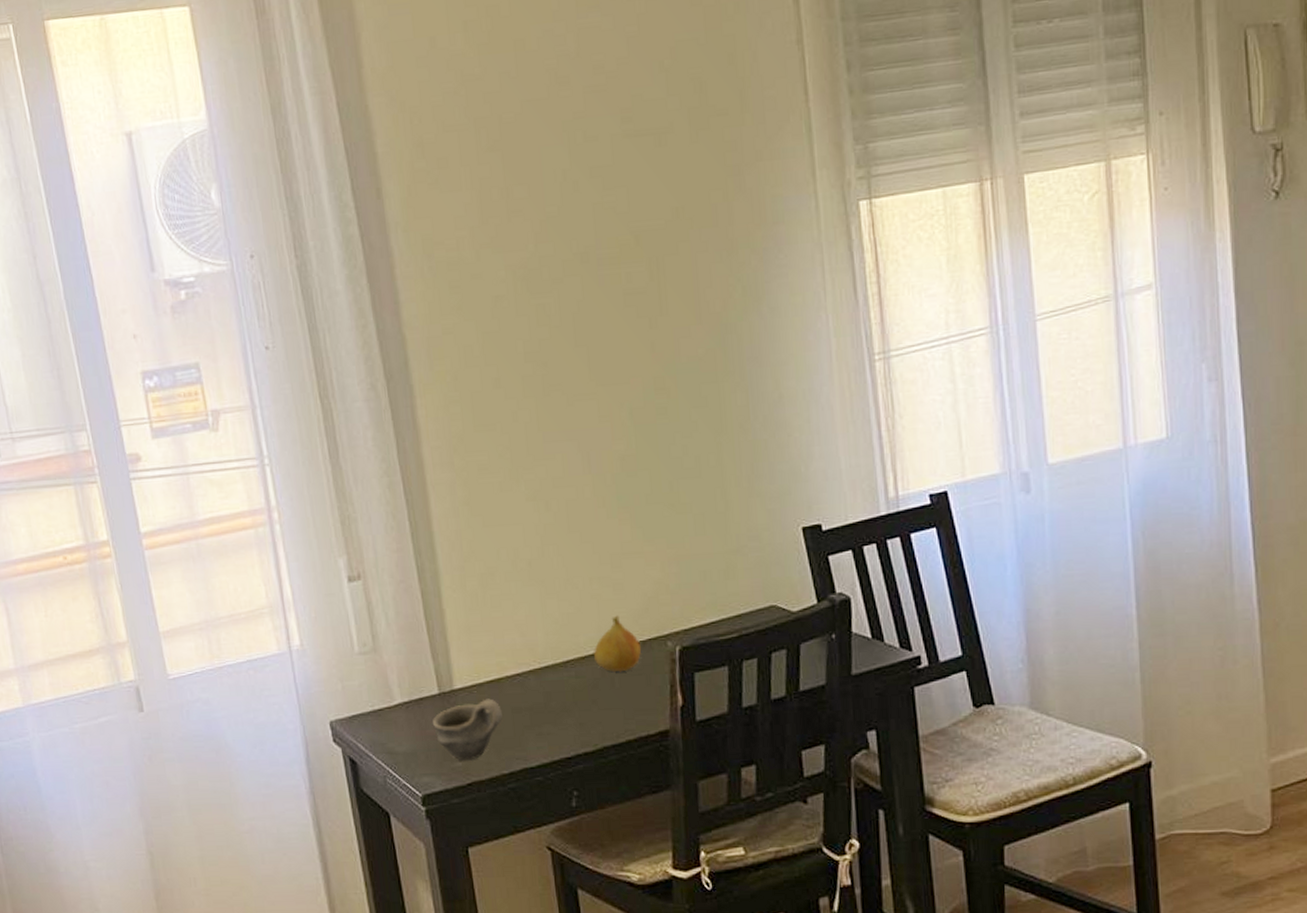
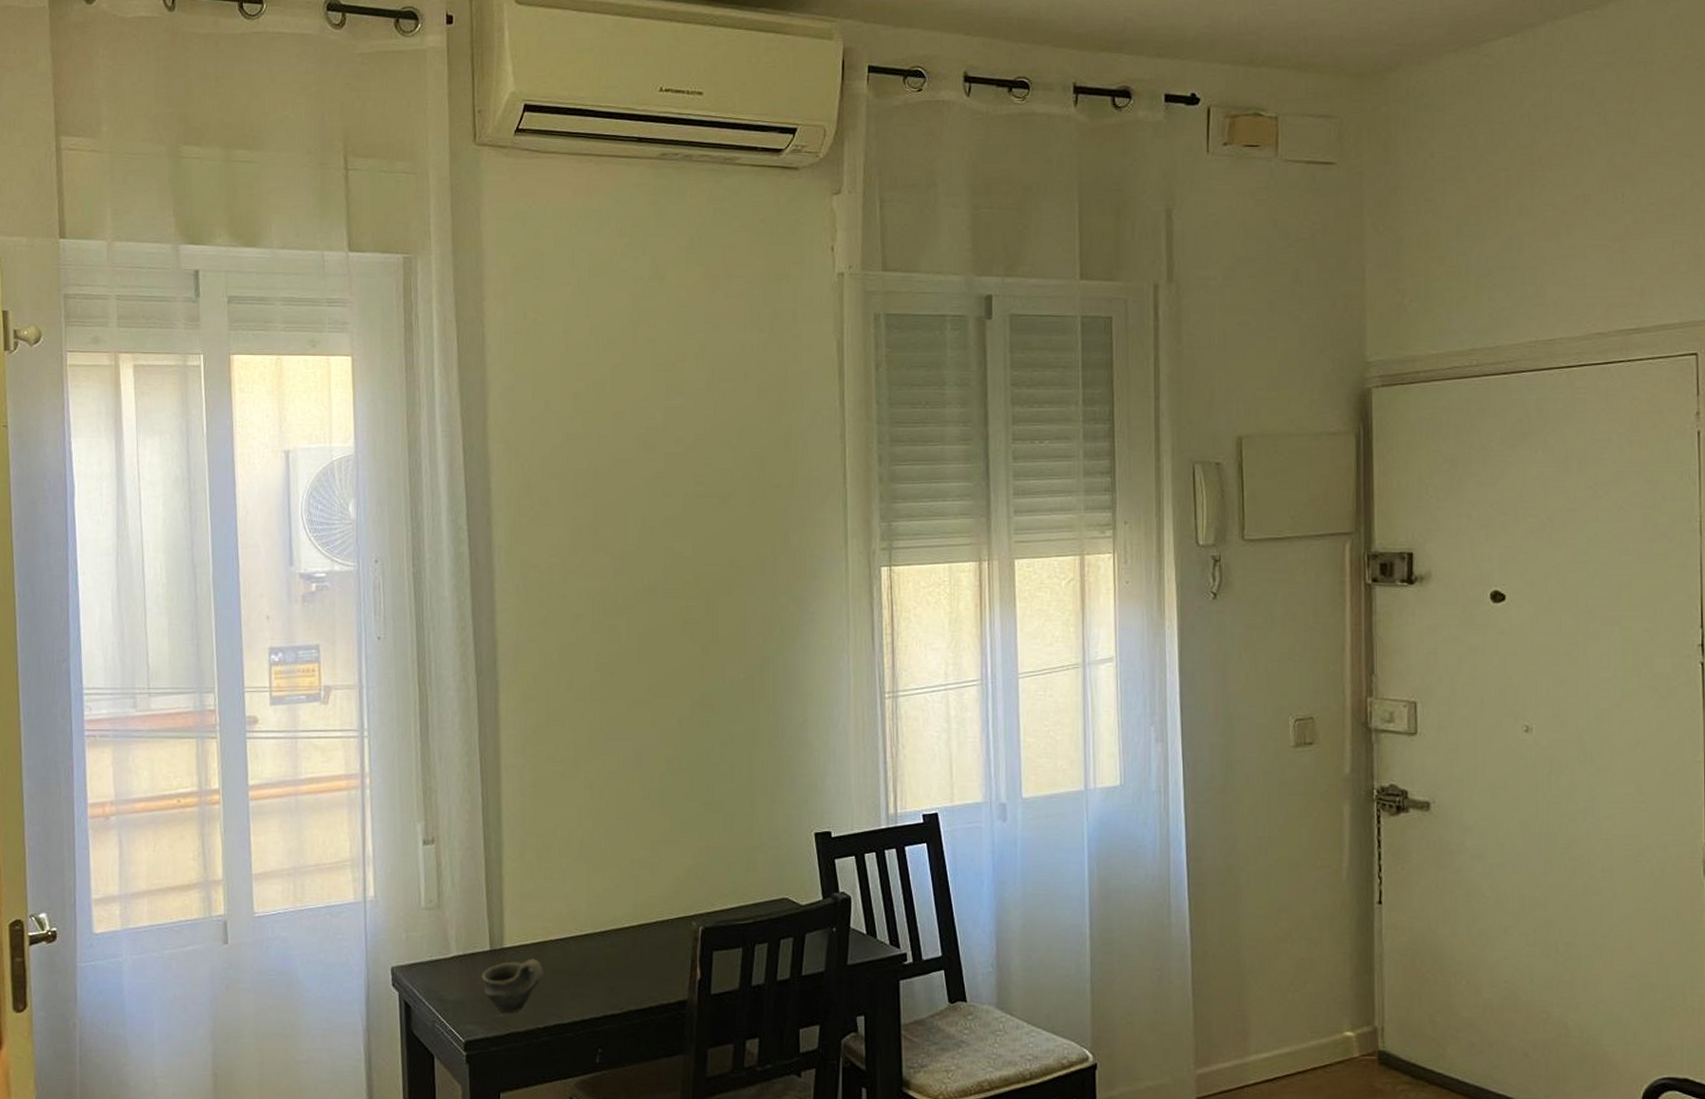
fruit: present [594,615,642,672] -> none [628,894,670,945]

